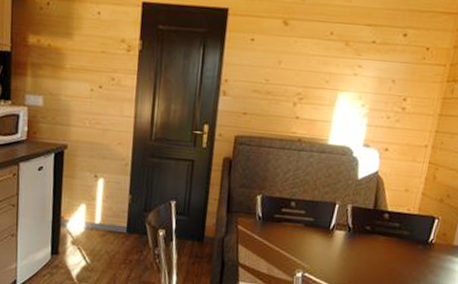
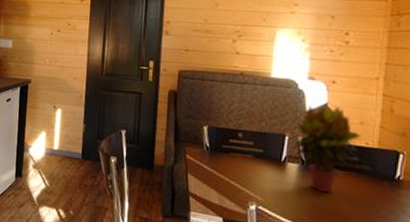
potted plant: none [341,172,405,257] -> present [293,105,361,193]

